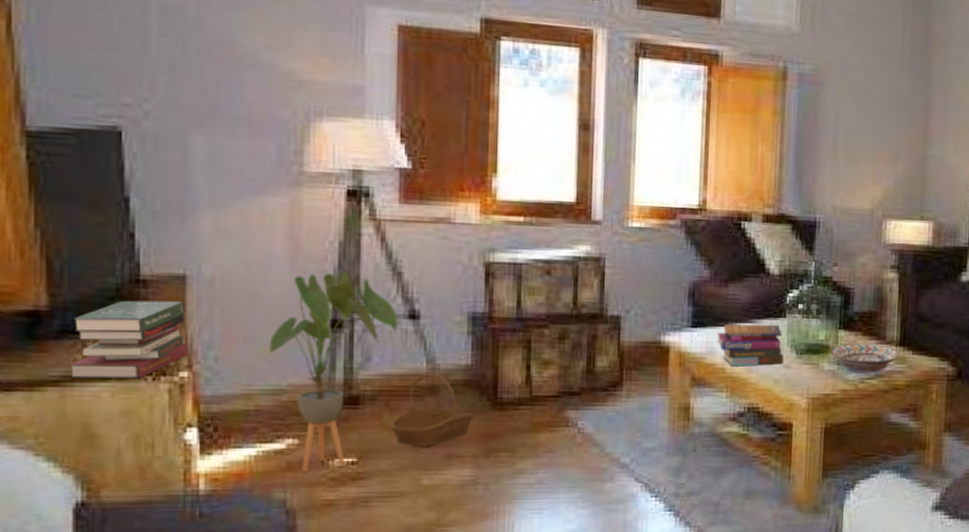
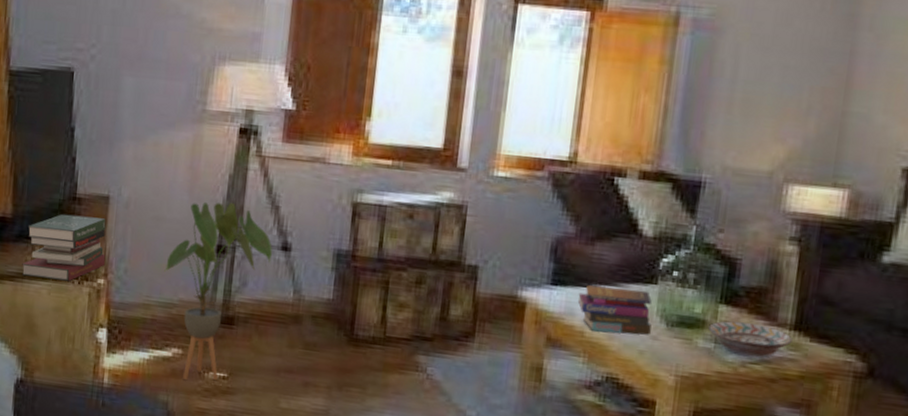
basket: present [389,373,475,448] -> none [257,303,332,373]

